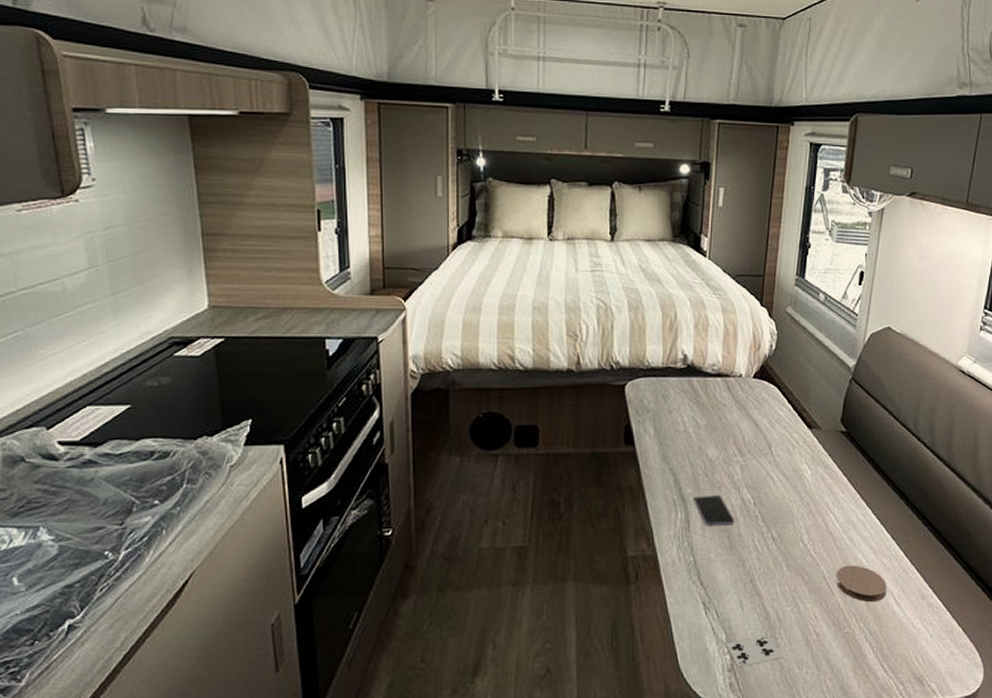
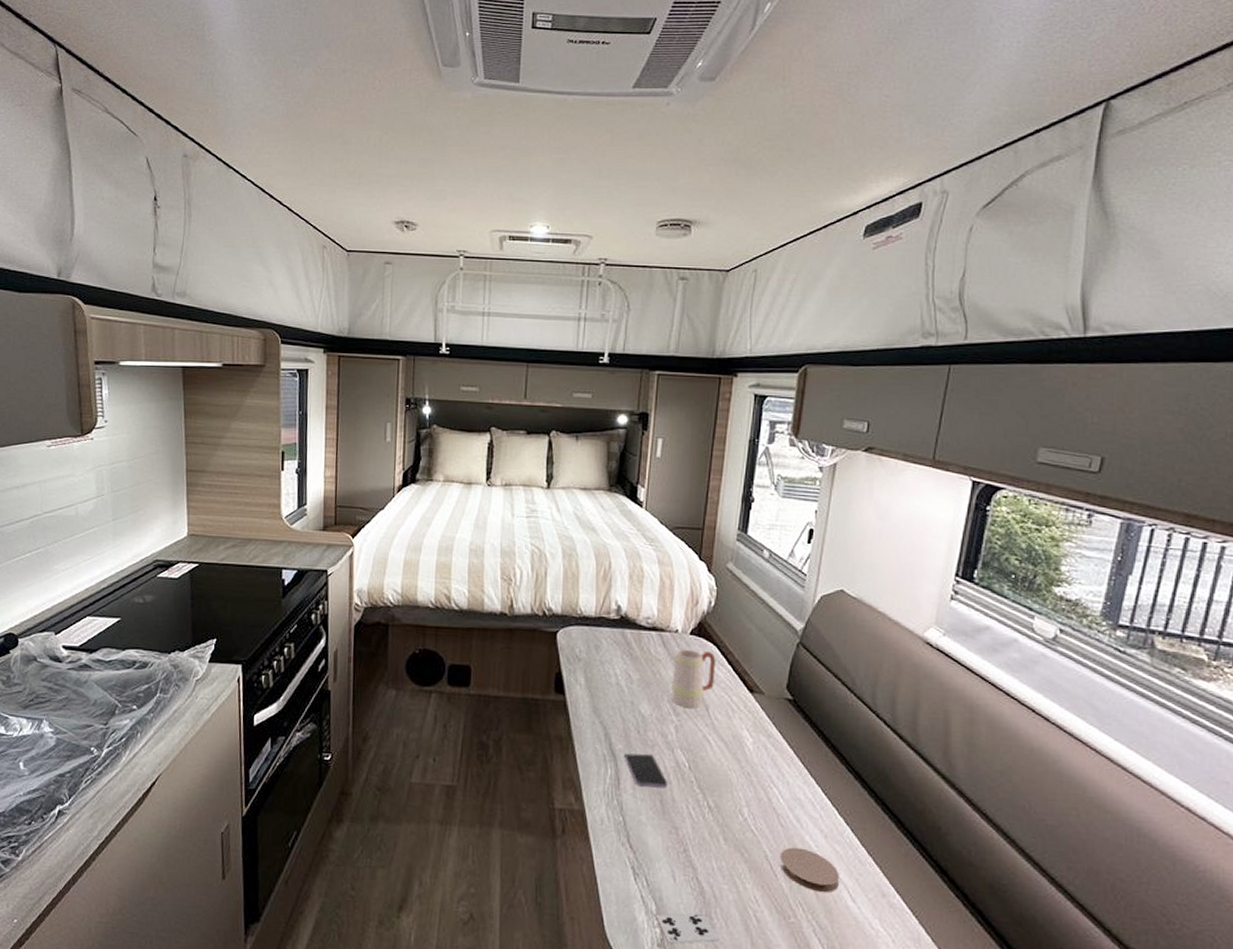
mug: none [737,392,777,448] -> present [671,649,716,708]

